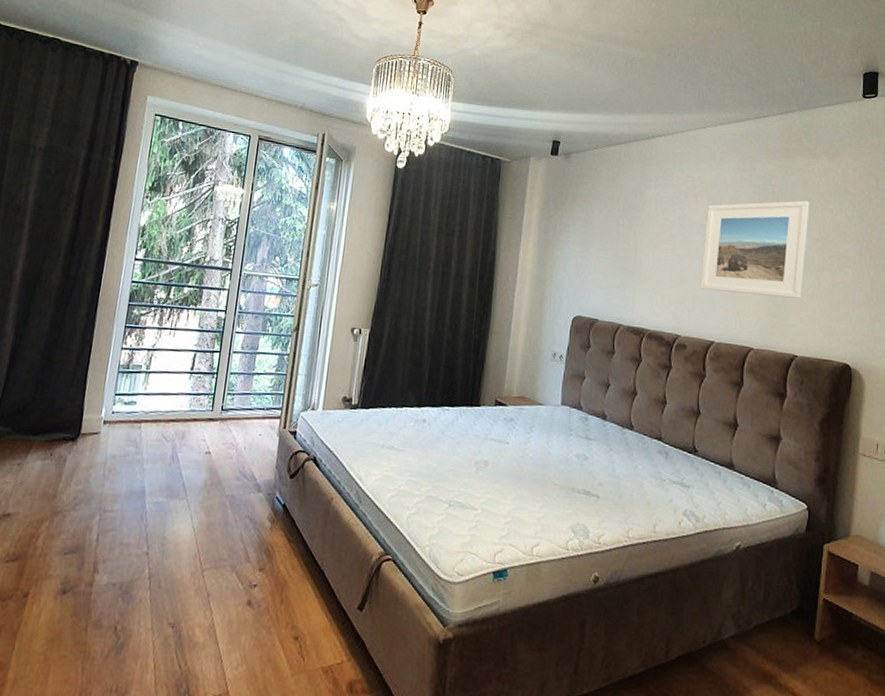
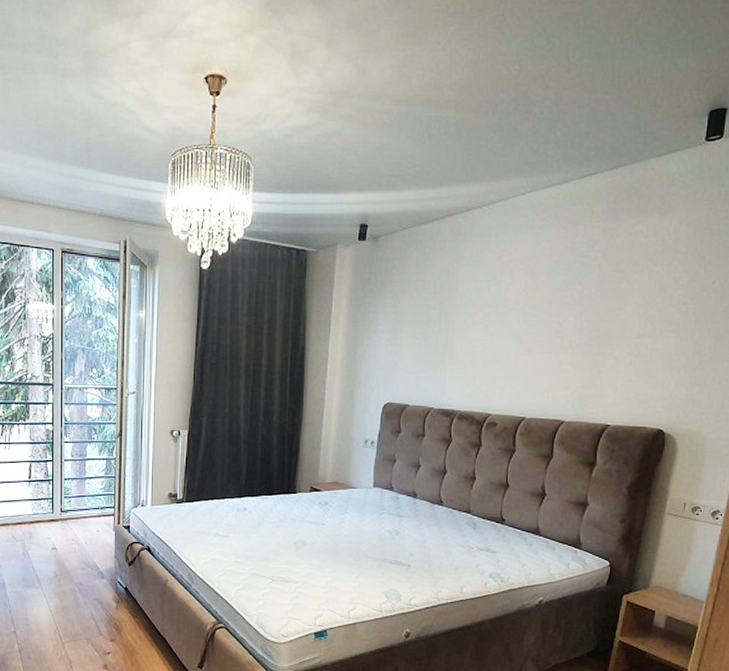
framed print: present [700,200,810,299] -> none [513,265,635,368]

